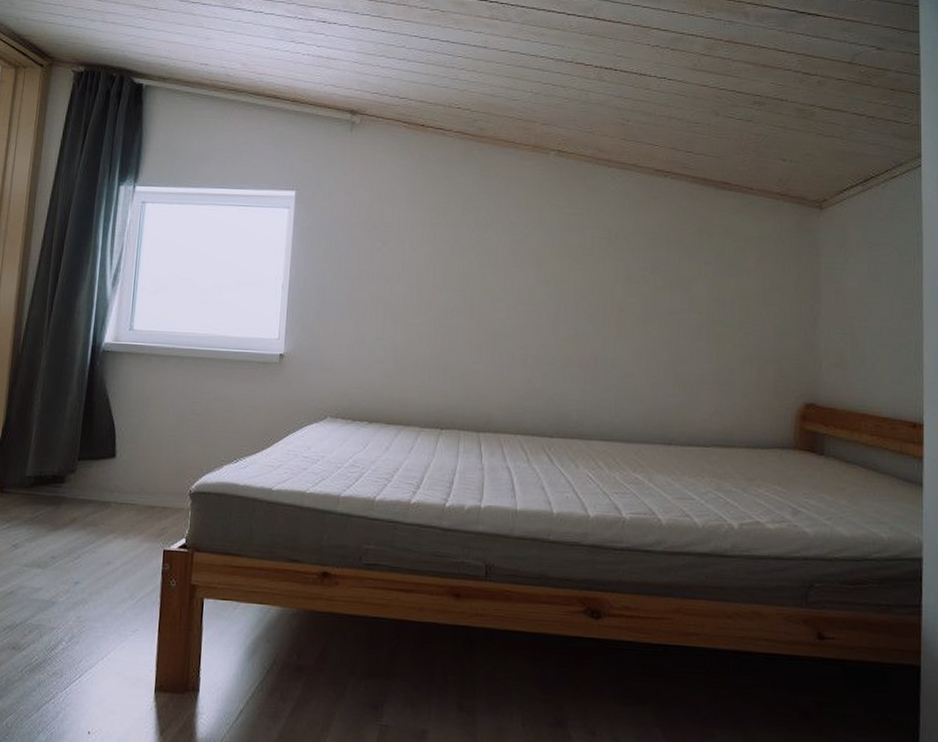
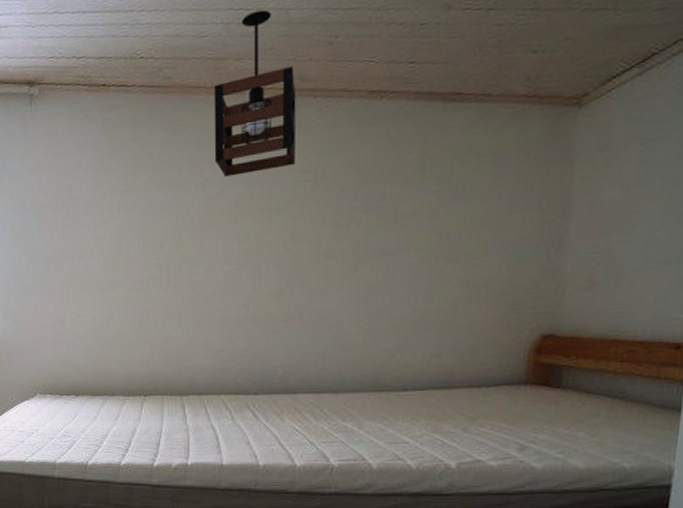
pendant light: none [520,87,594,224] -> present [214,9,296,177]

